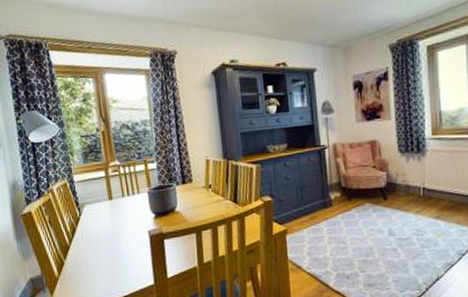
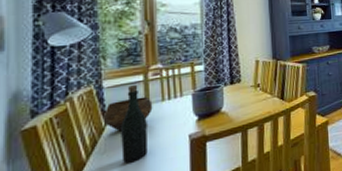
bowl: none [77,192,116,221] -> present [102,96,153,131]
bottle: none [91,179,115,251] -> present [121,84,148,164]

